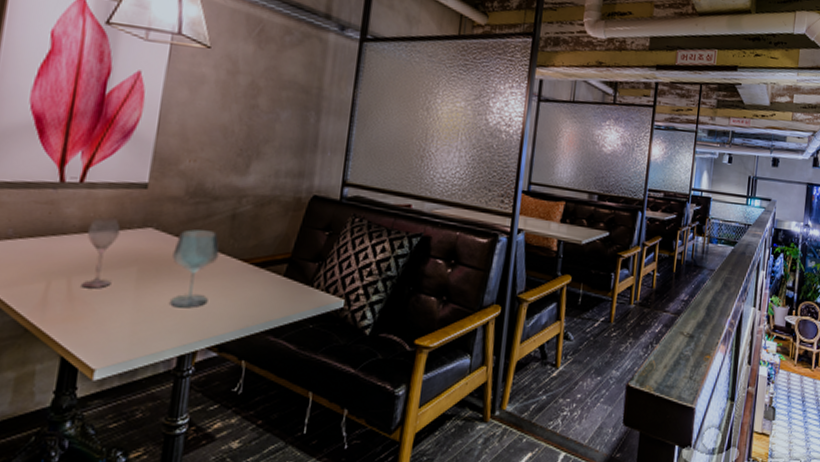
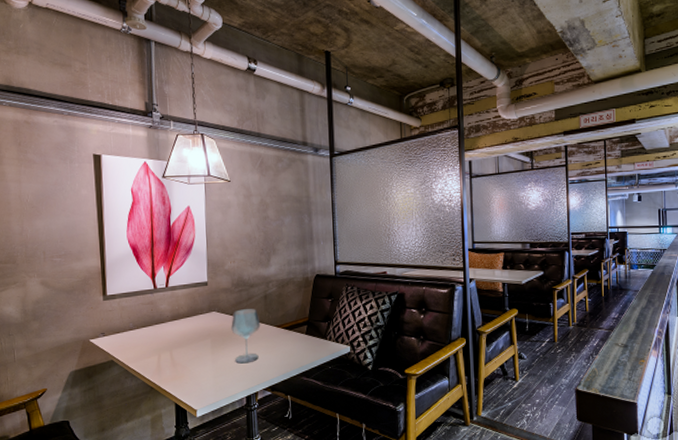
wineglass: present [81,216,121,289] -> none [176,308,197,357]

